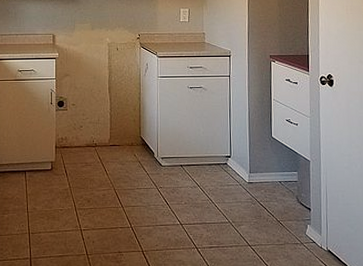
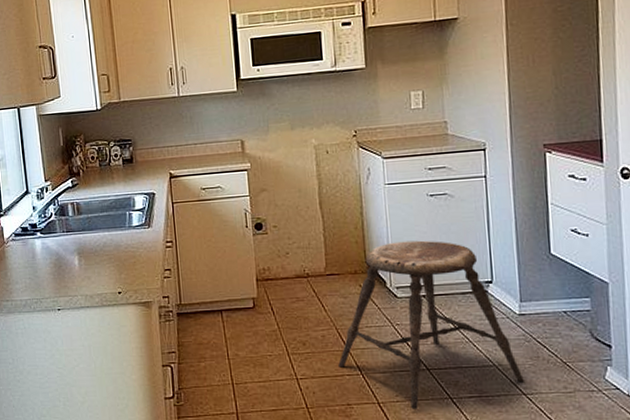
stool: none [114,122,250,258] -> present [338,240,524,411]

